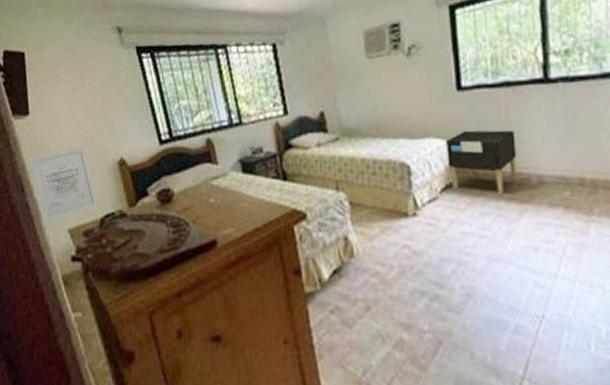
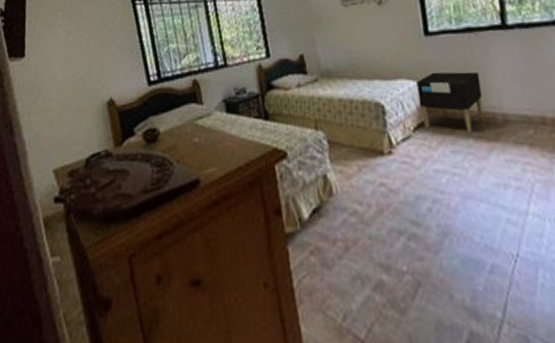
wall art: present [28,146,99,224] -> none [19,87,86,165]

